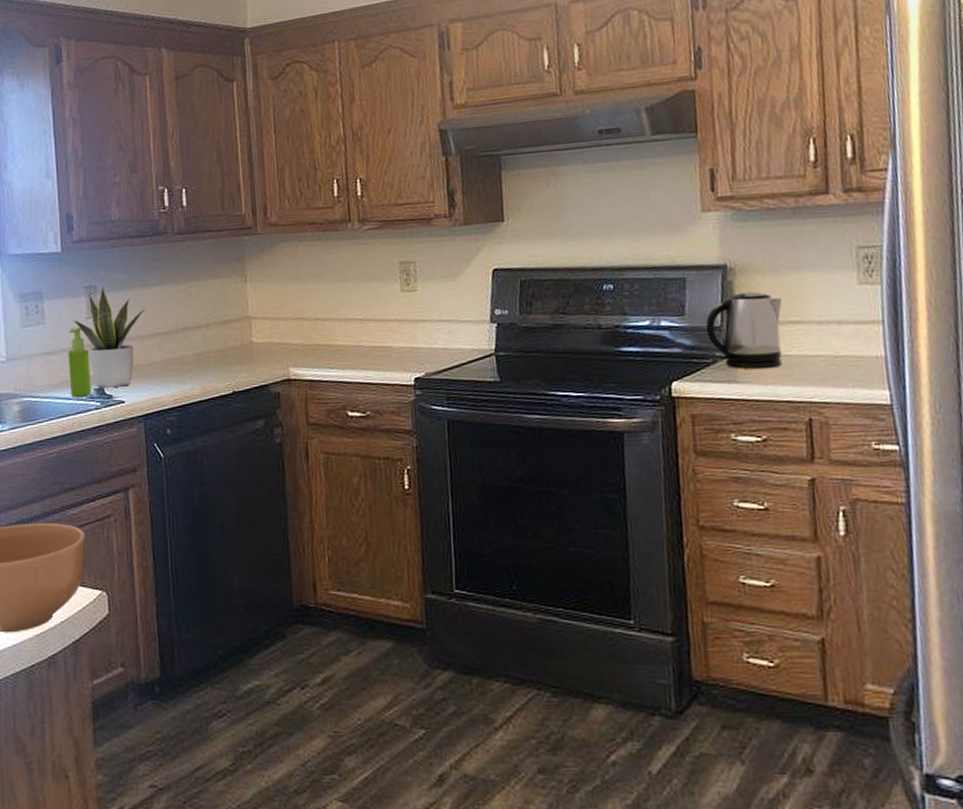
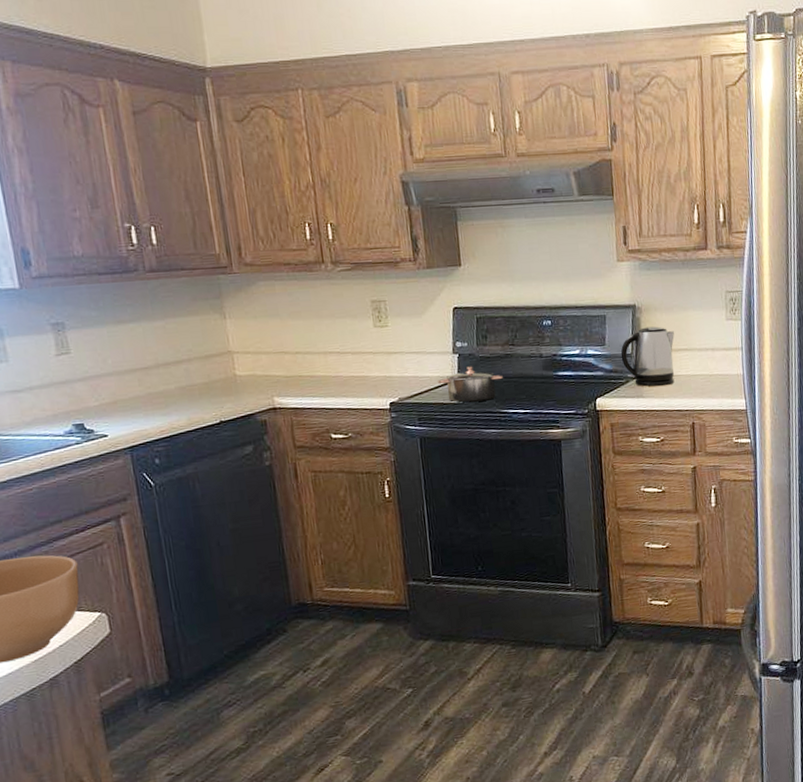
soap dispenser: present [68,327,92,397] -> none [37,365,71,433]
potted plant: present [72,285,146,388] -> none [40,322,122,424]
cooking pot: none [470,337,552,381] -> present [437,366,504,403]

